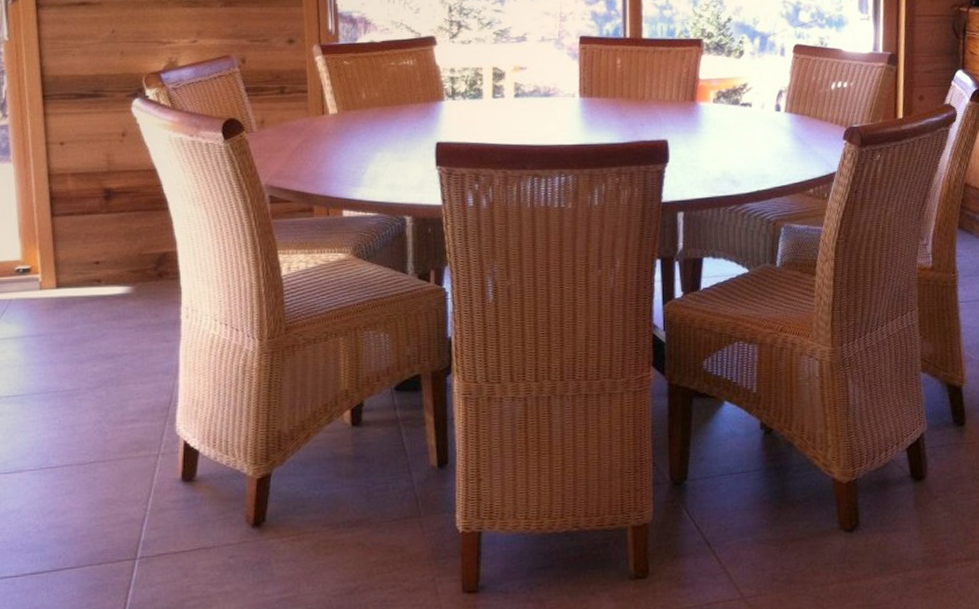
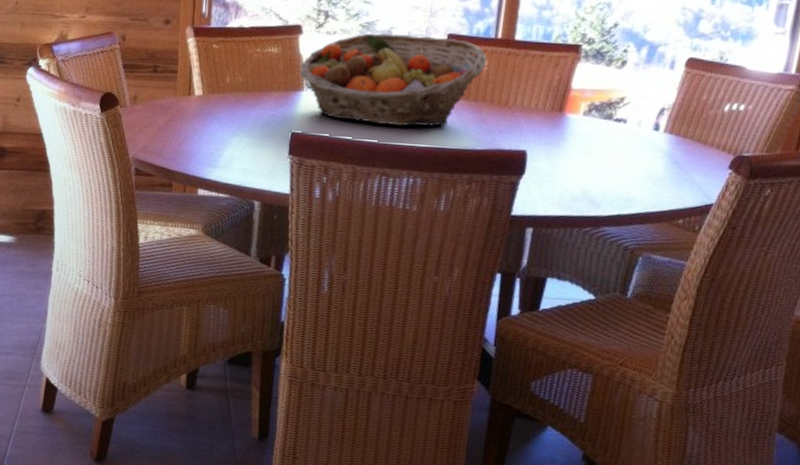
fruit basket: none [438,39,619,128] -> present [299,33,487,127]

